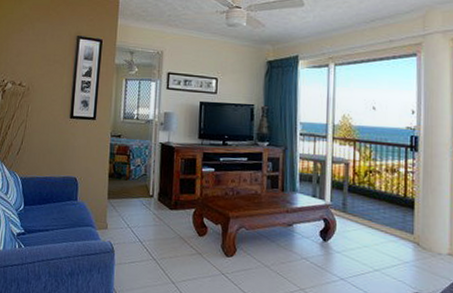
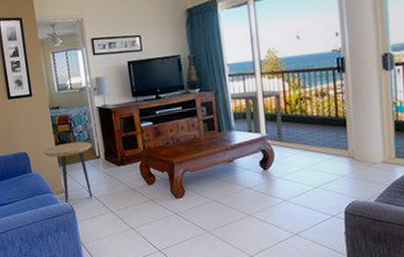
side table: none [95,175,147,243] -> present [44,141,93,205]

